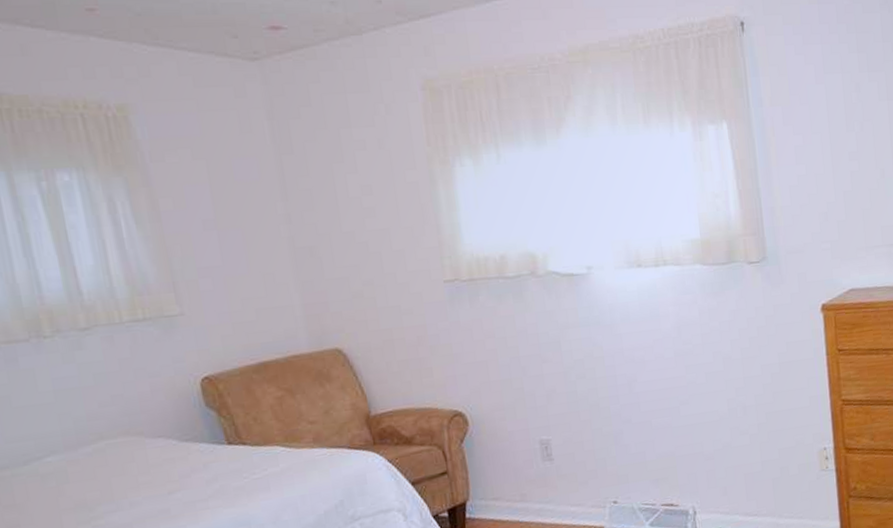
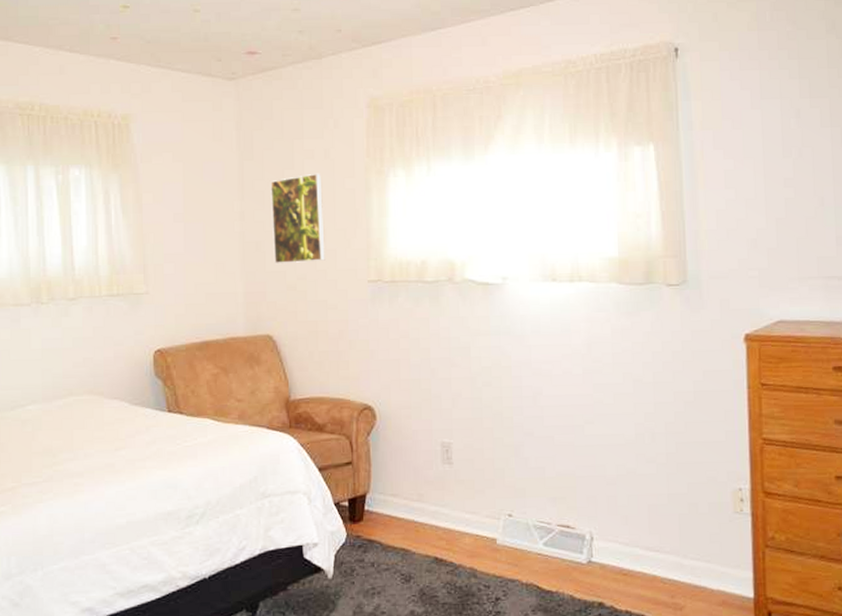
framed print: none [318,166,393,271] -> present [270,173,325,264]

